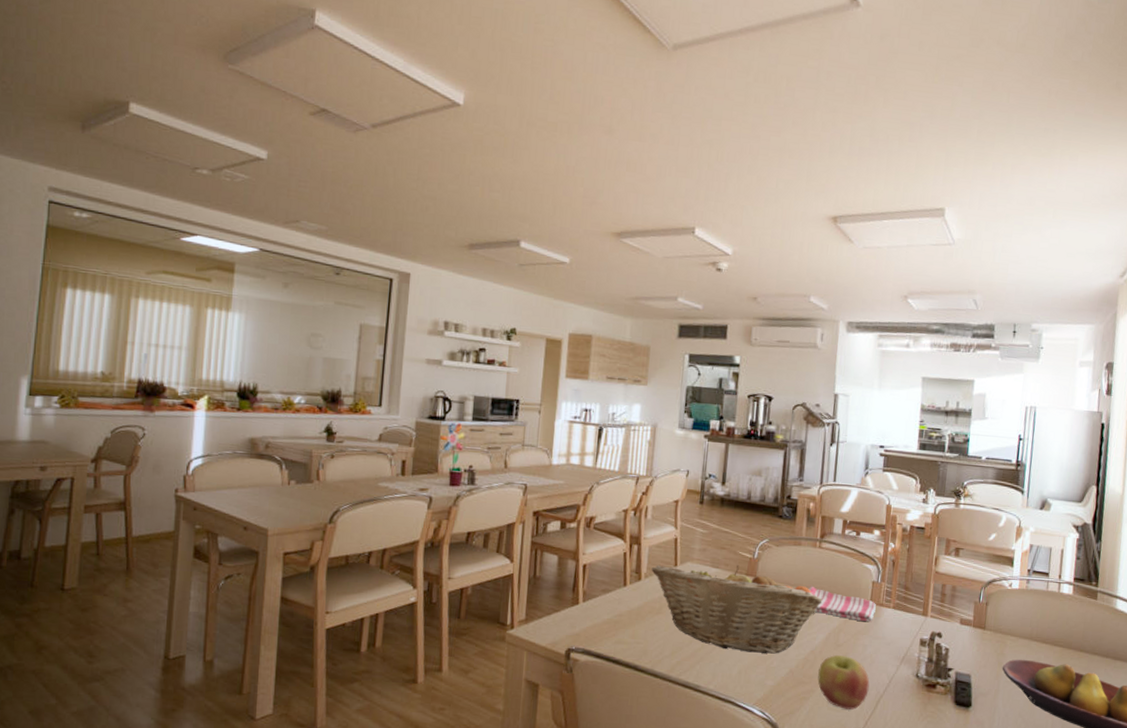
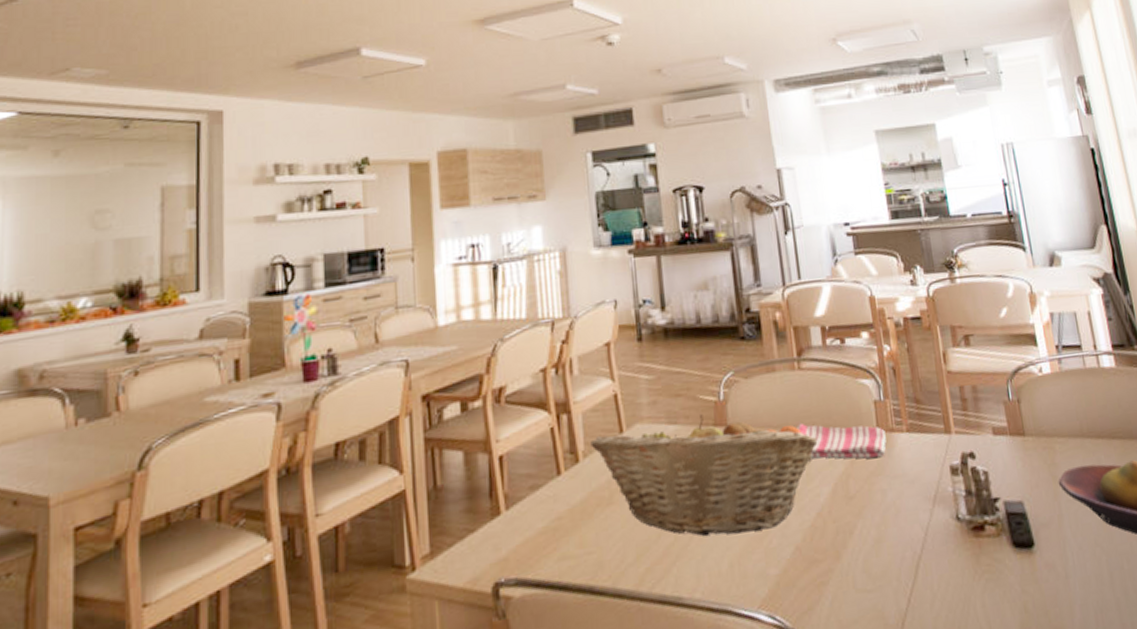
apple: present [817,655,870,710] -> none [832,509,903,587]

